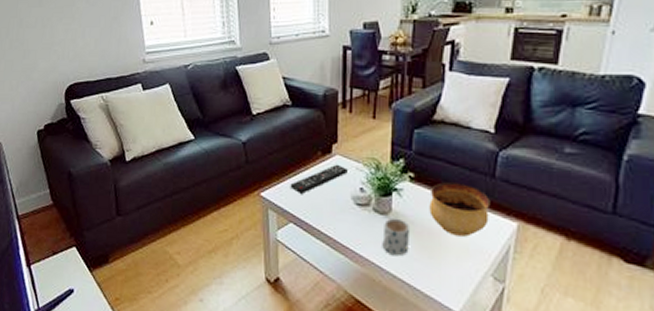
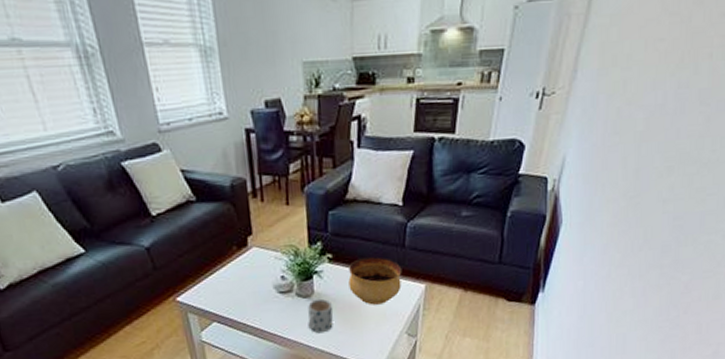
remote control: present [290,164,348,194] -> none [208,256,267,292]

